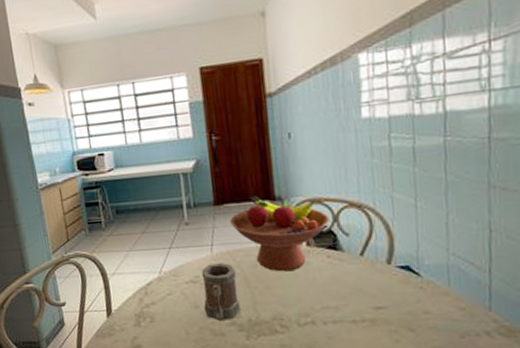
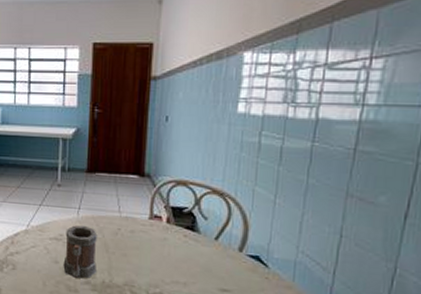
fruit bowl: present [230,196,329,272] -> none [99,169,191,244]

